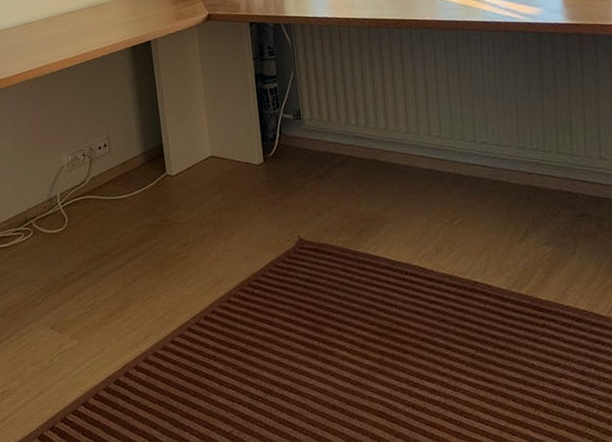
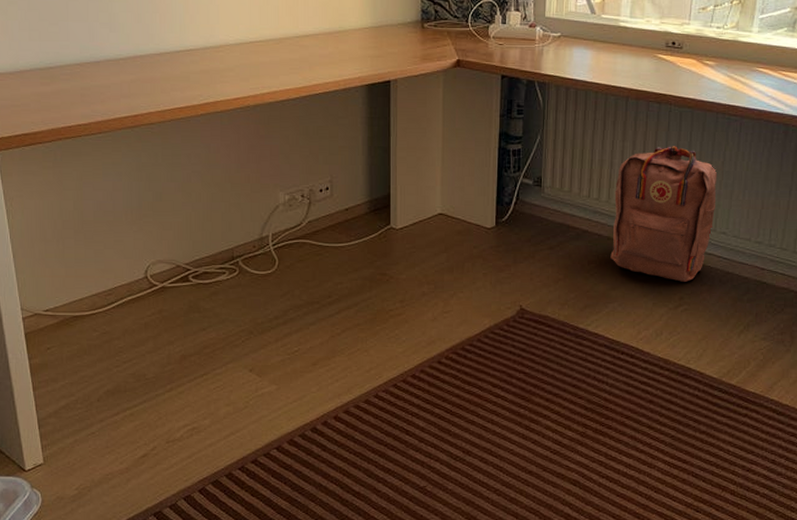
backpack: none [371,65,473,196] -> present [610,146,718,282]

